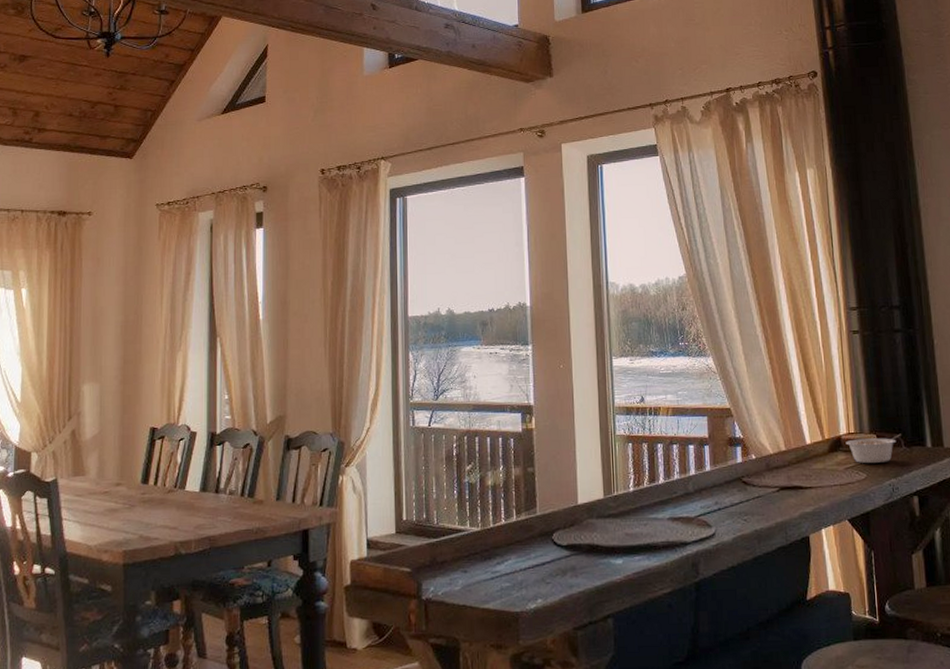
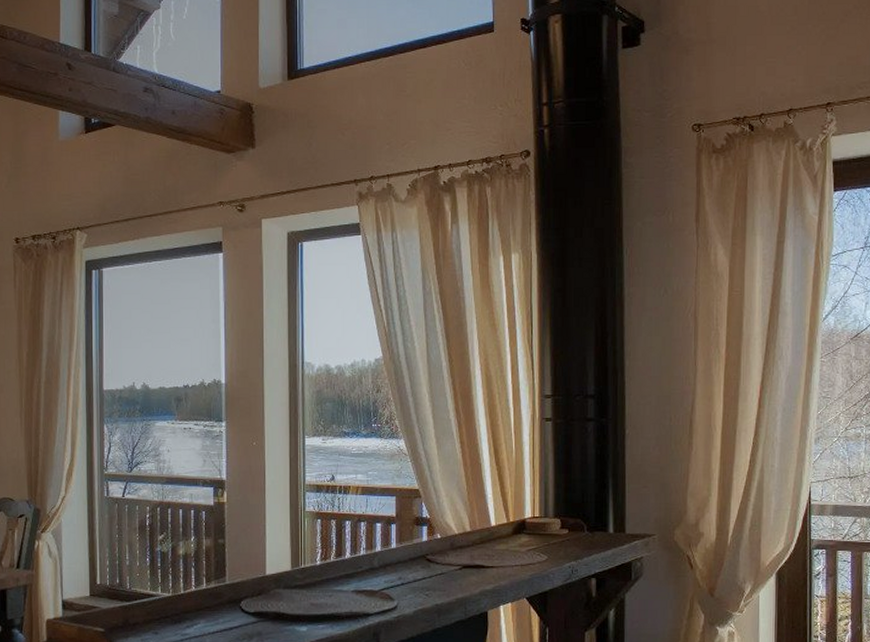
legume: present [845,433,901,464] -> none [530,519,585,547]

